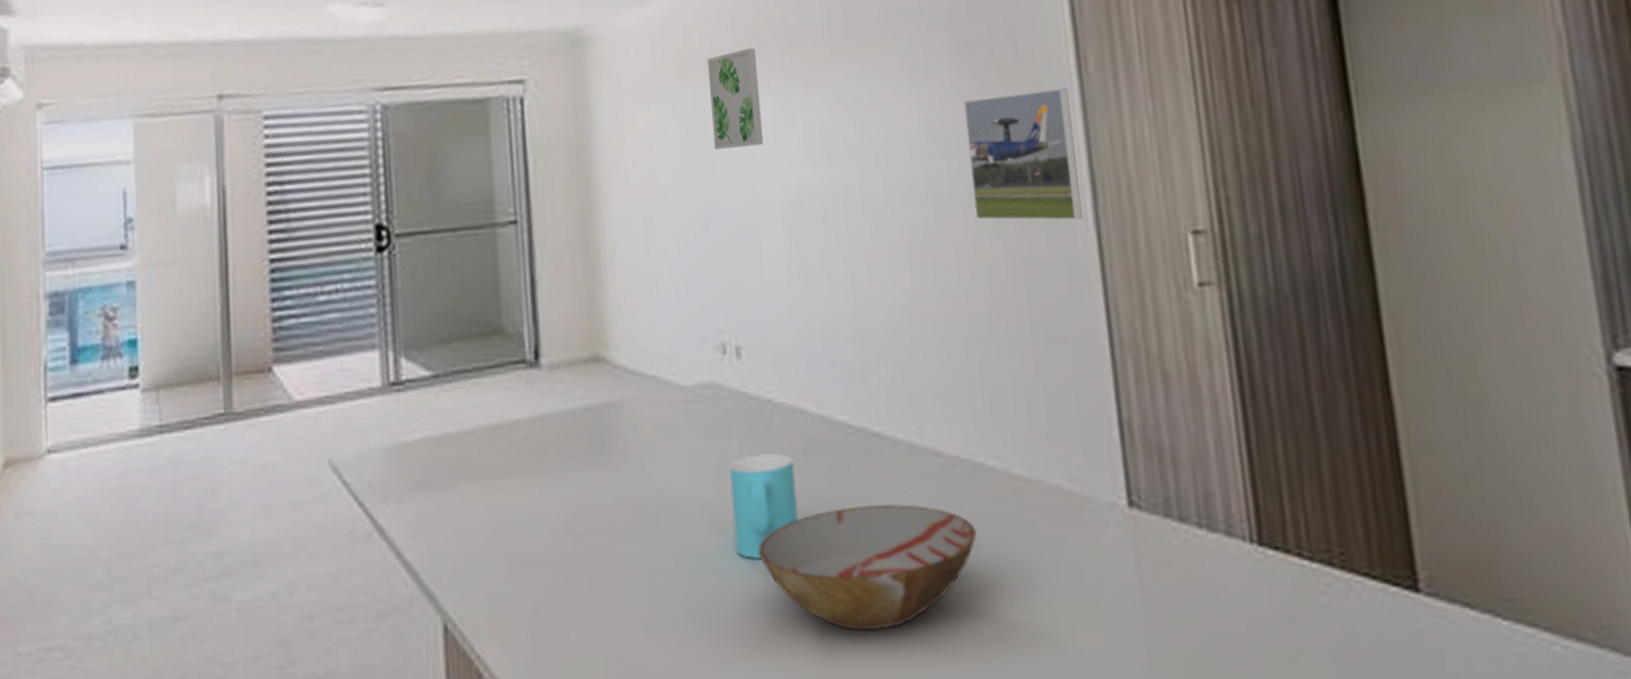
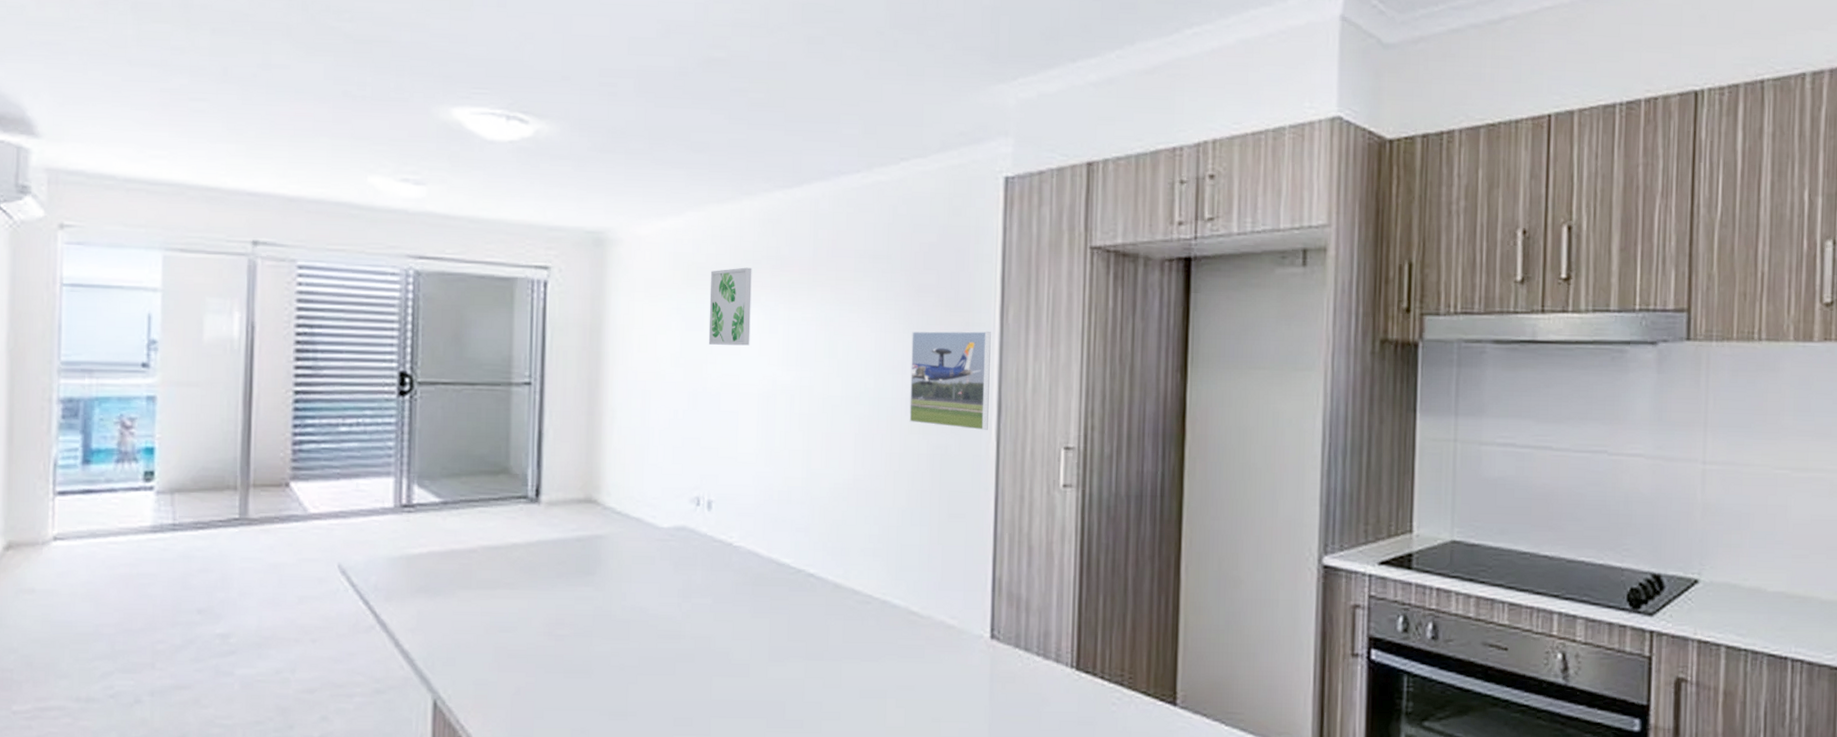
cup: present [729,454,799,560] -> none [690,584,745,663]
bowl: present [757,503,977,631] -> none [707,626,878,718]

